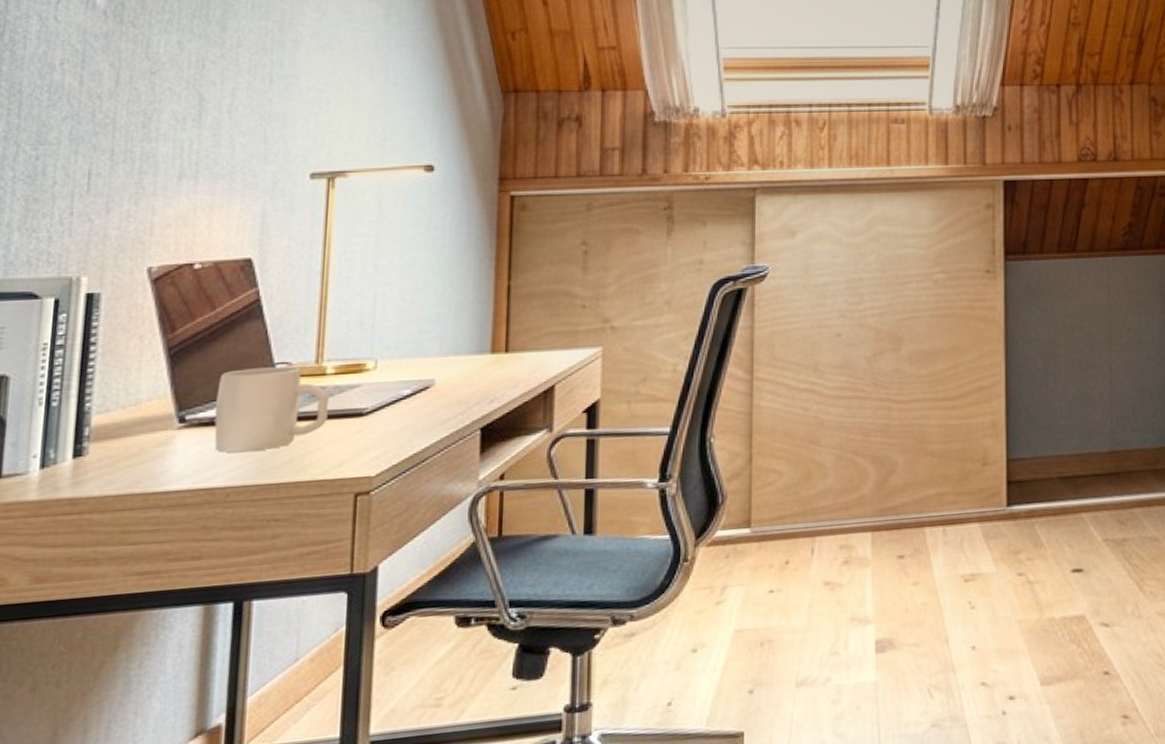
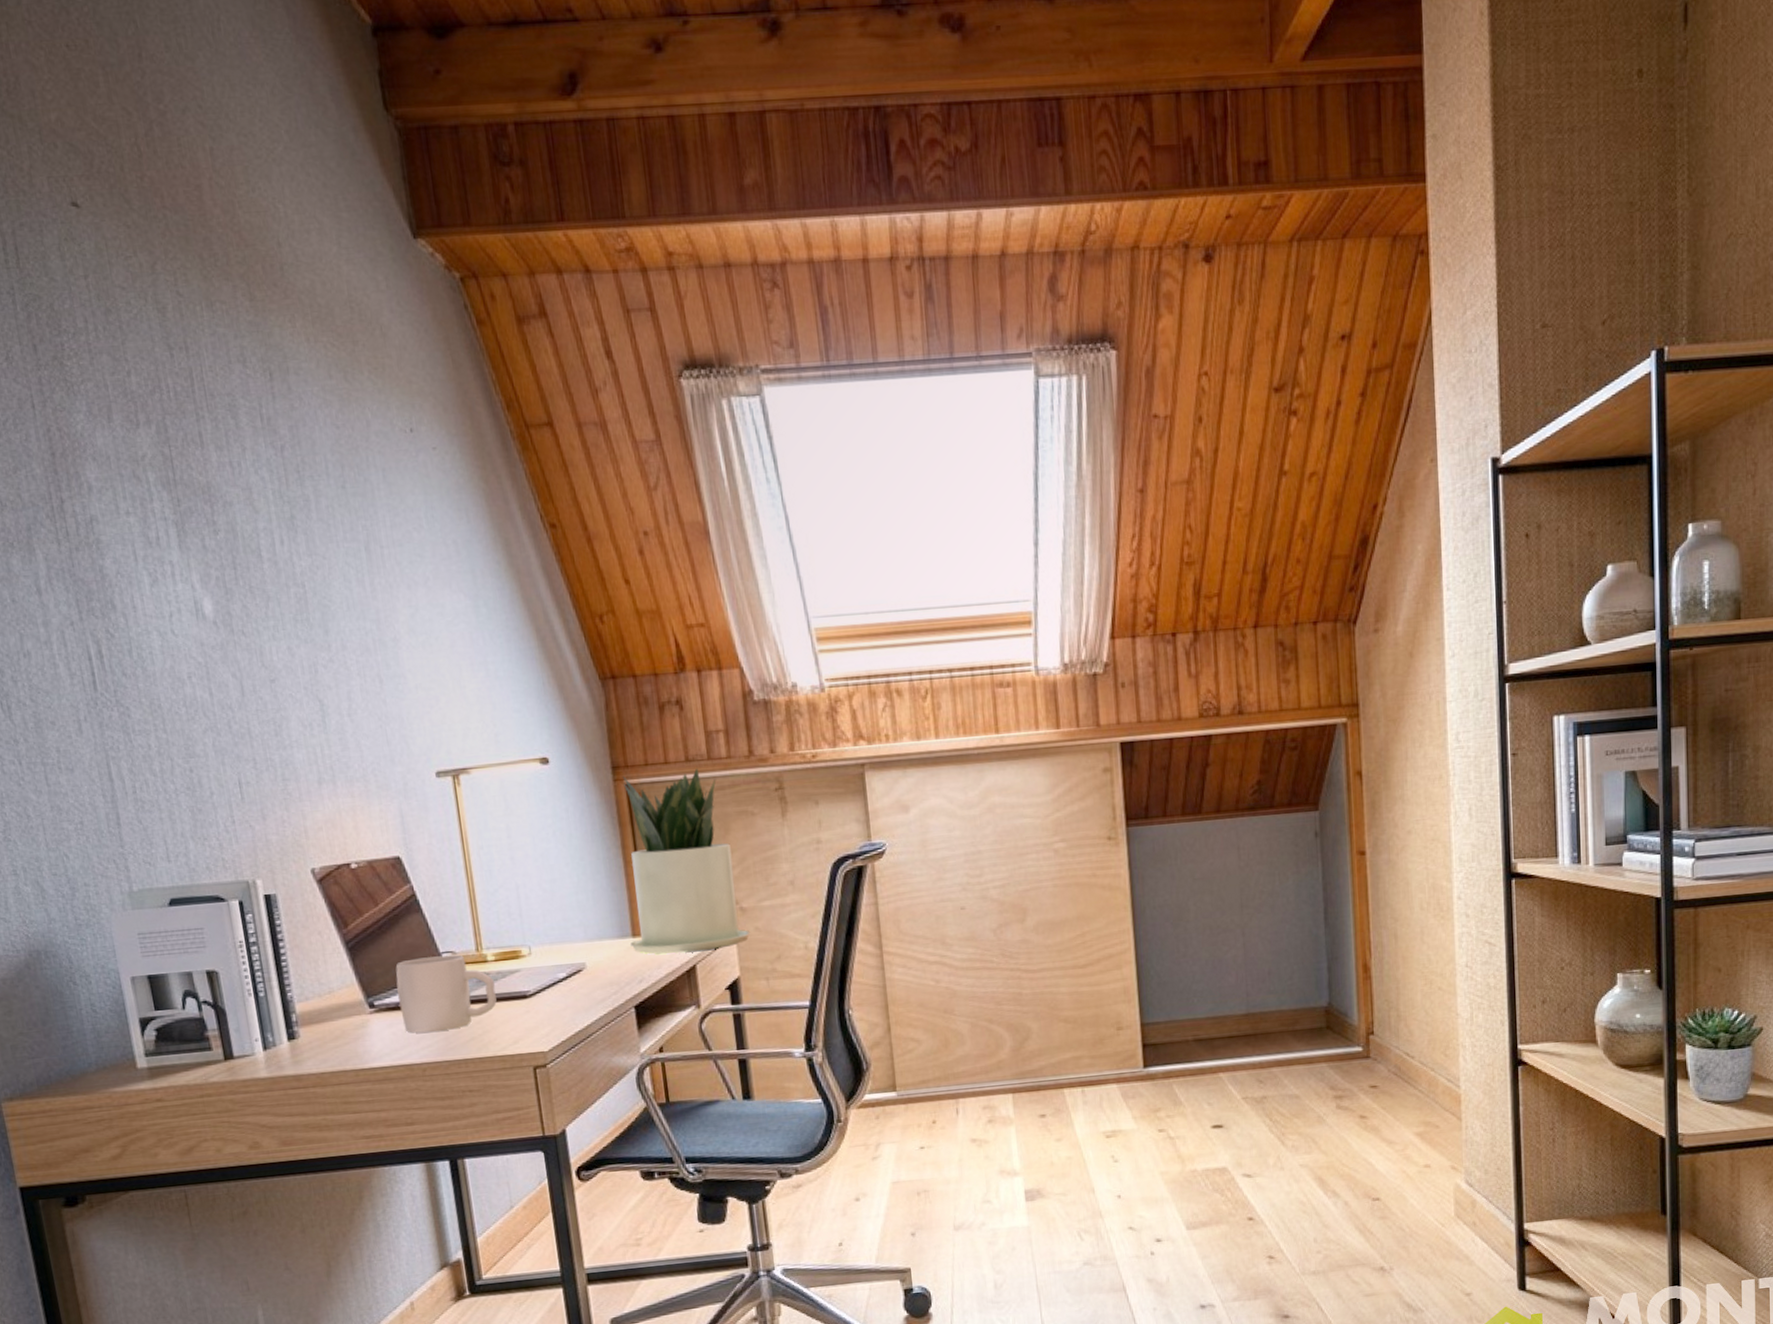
planter: none [488,184,618,373] -> present [623,769,751,955]

